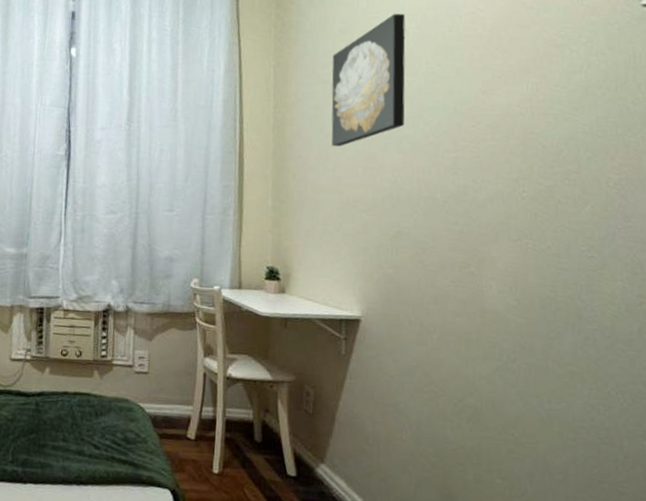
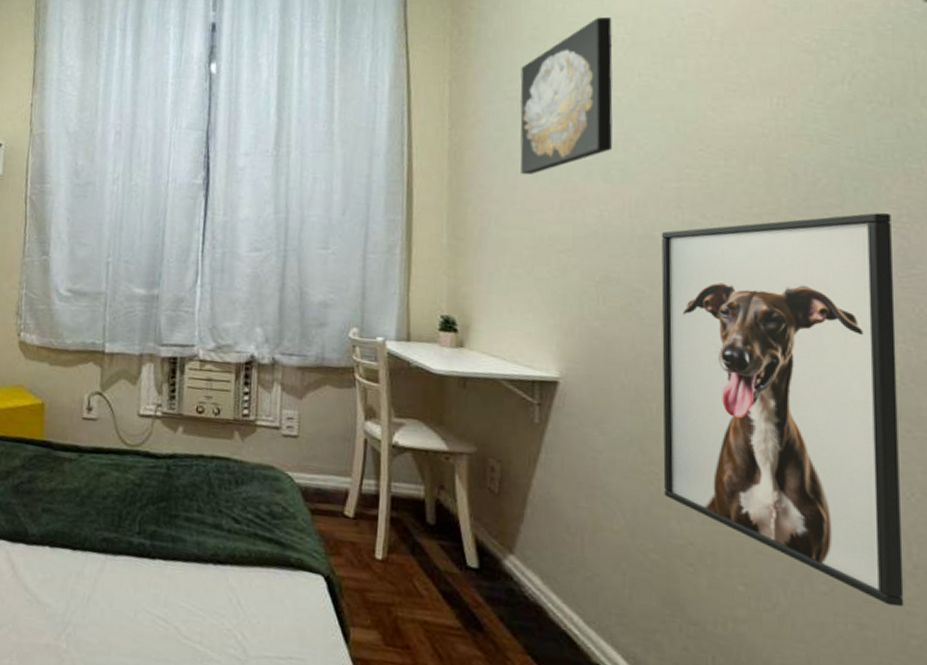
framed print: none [441,177,617,489] -> present [661,213,904,608]

